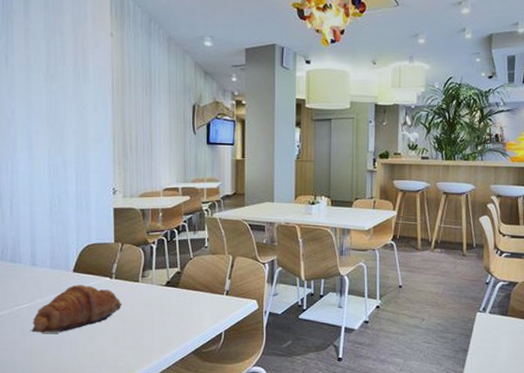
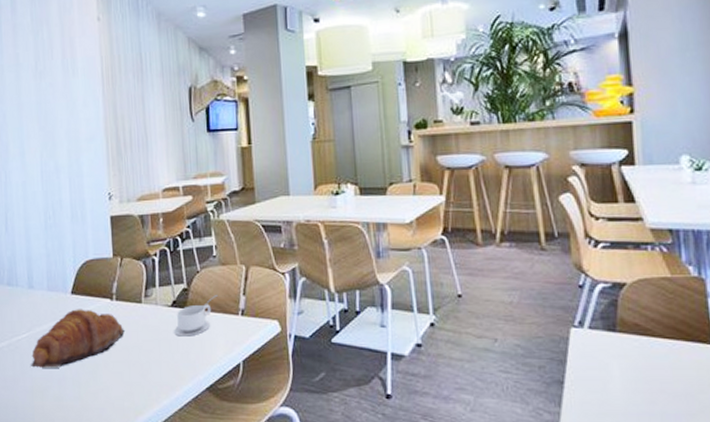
teacup: none [167,278,207,311] -> present [174,295,218,337]

